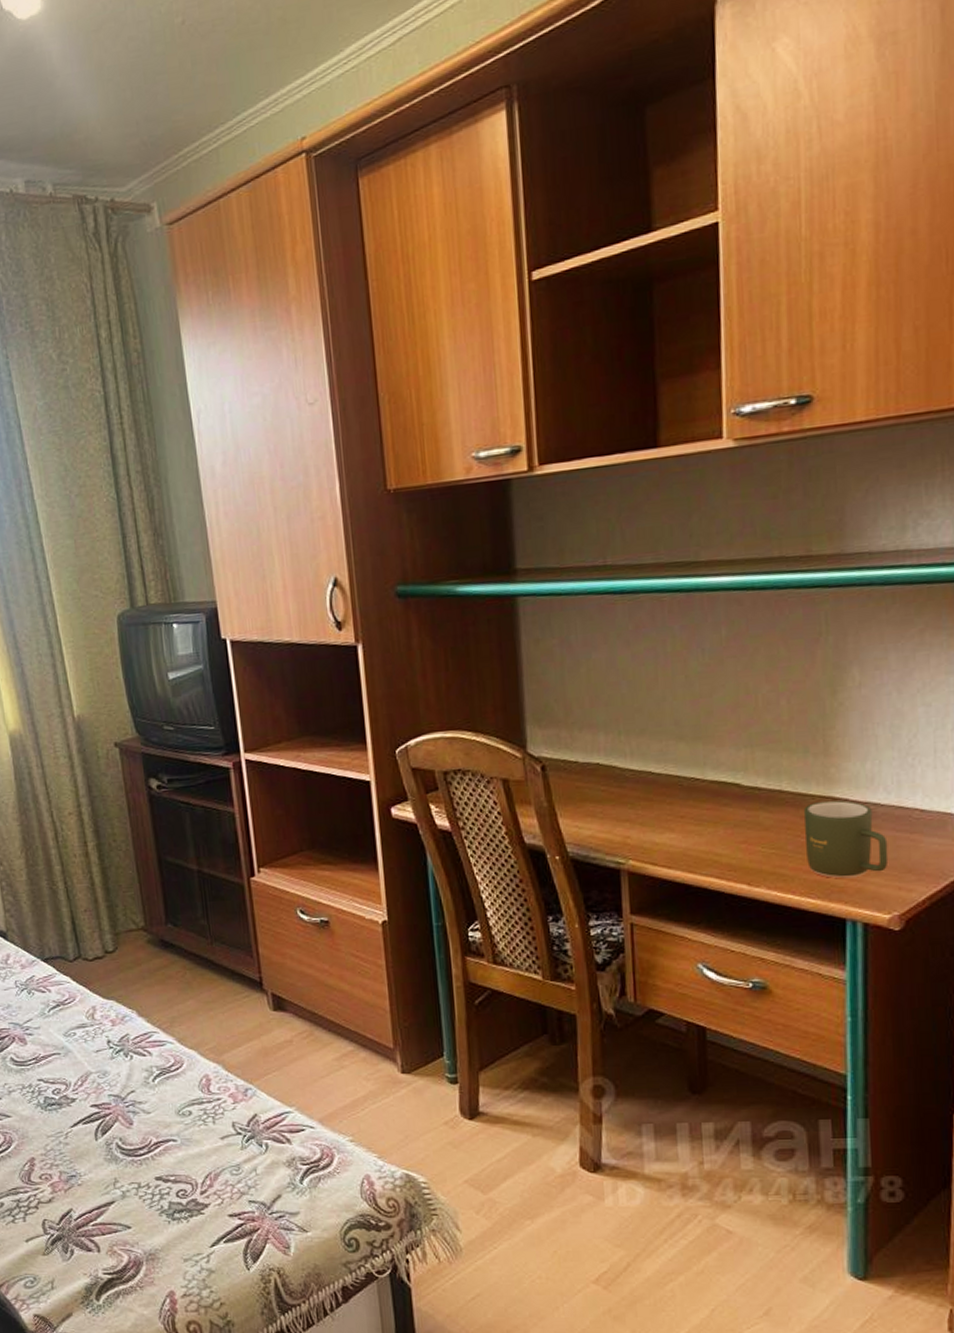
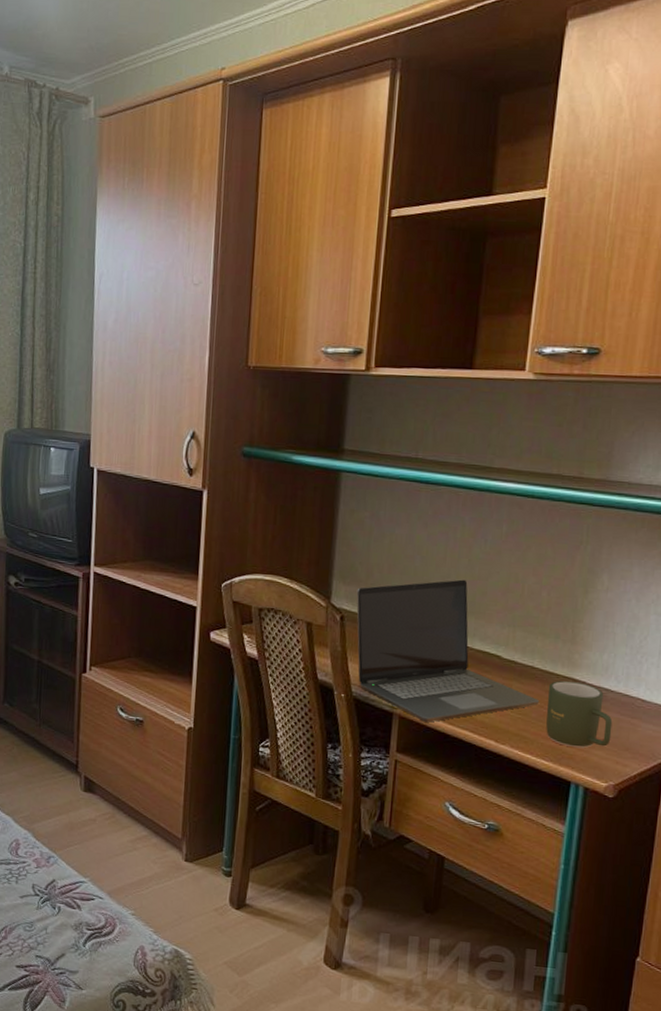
laptop: none [556,700,795,875] -> present [356,579,540,722]

